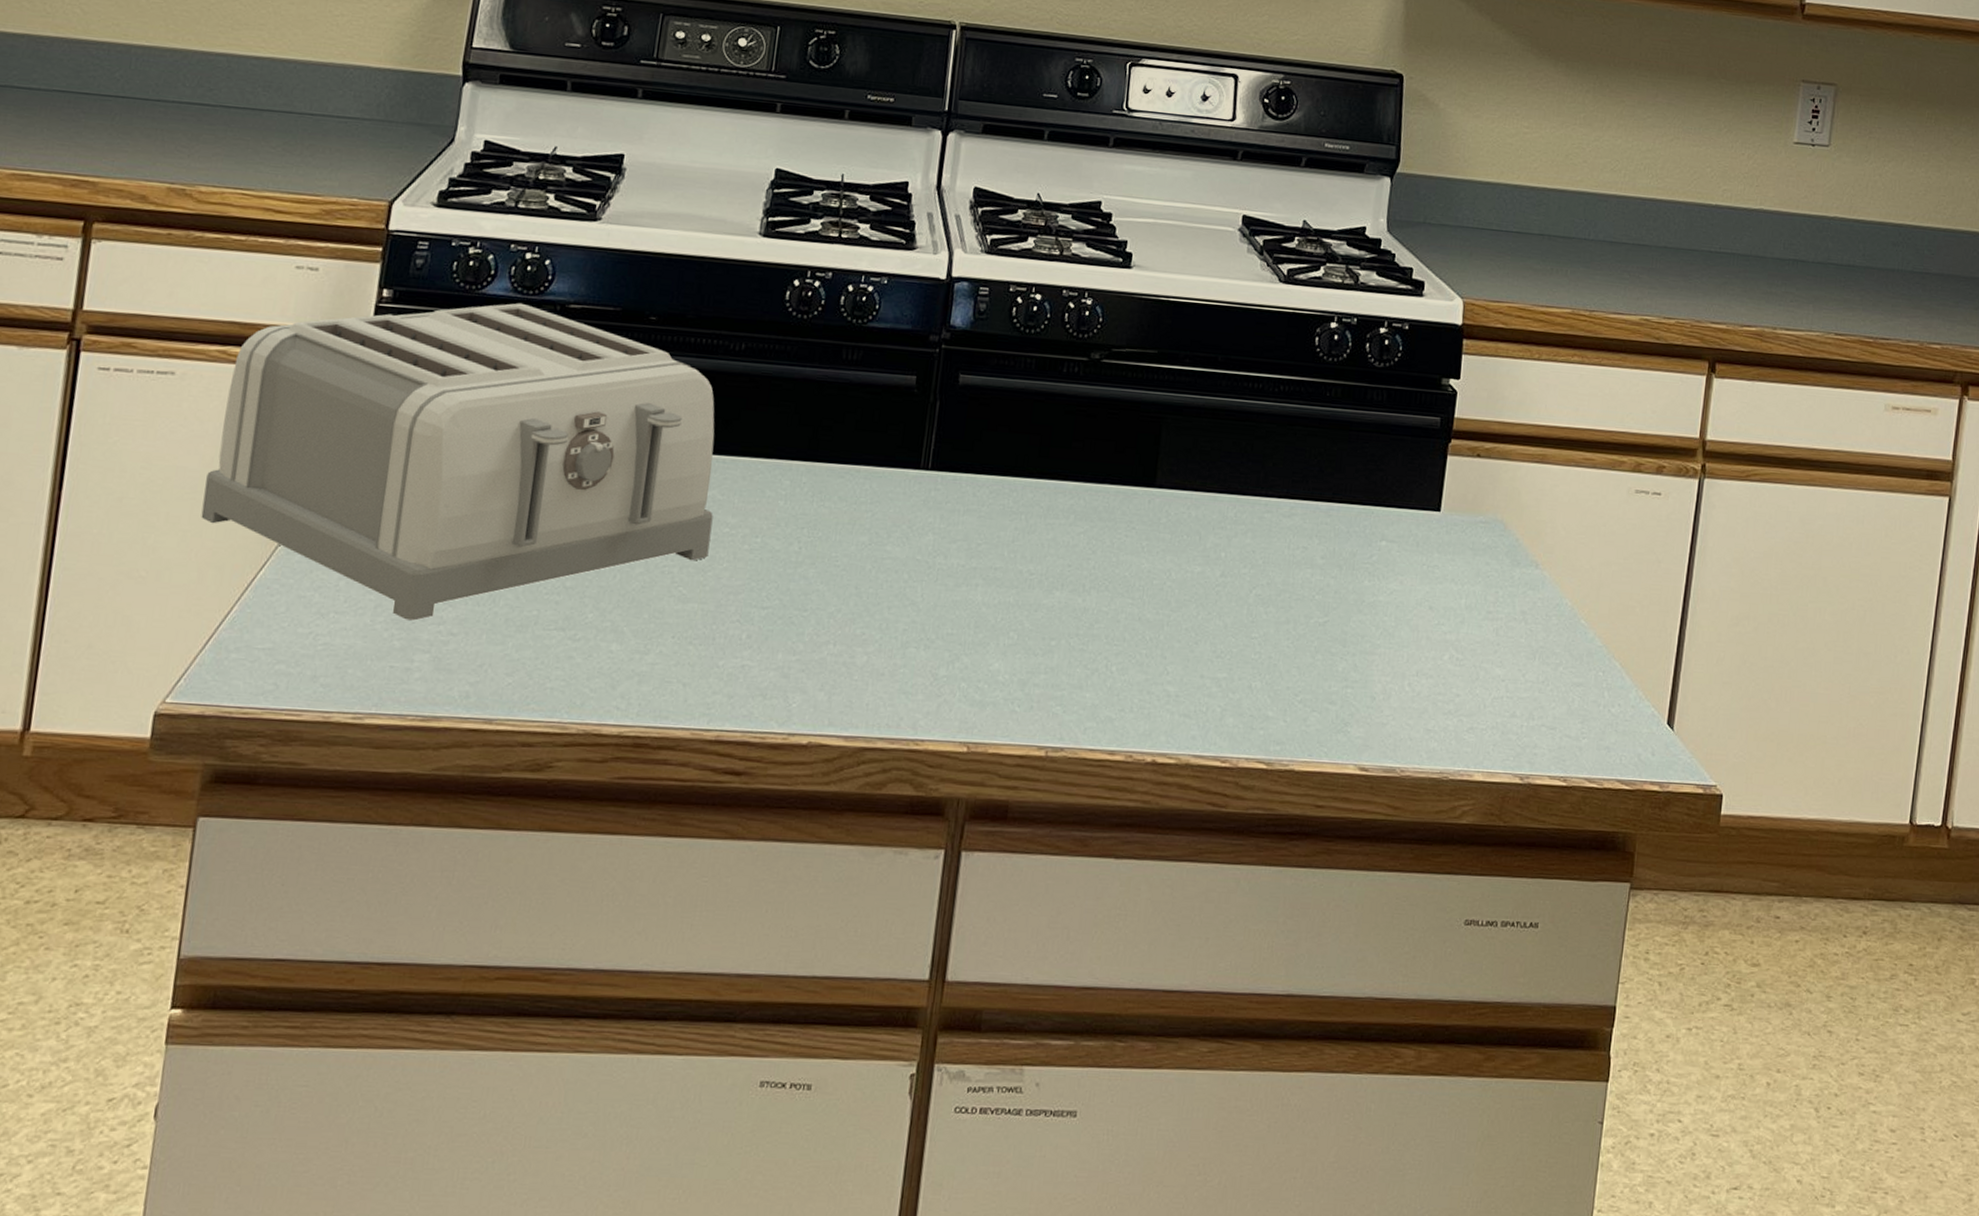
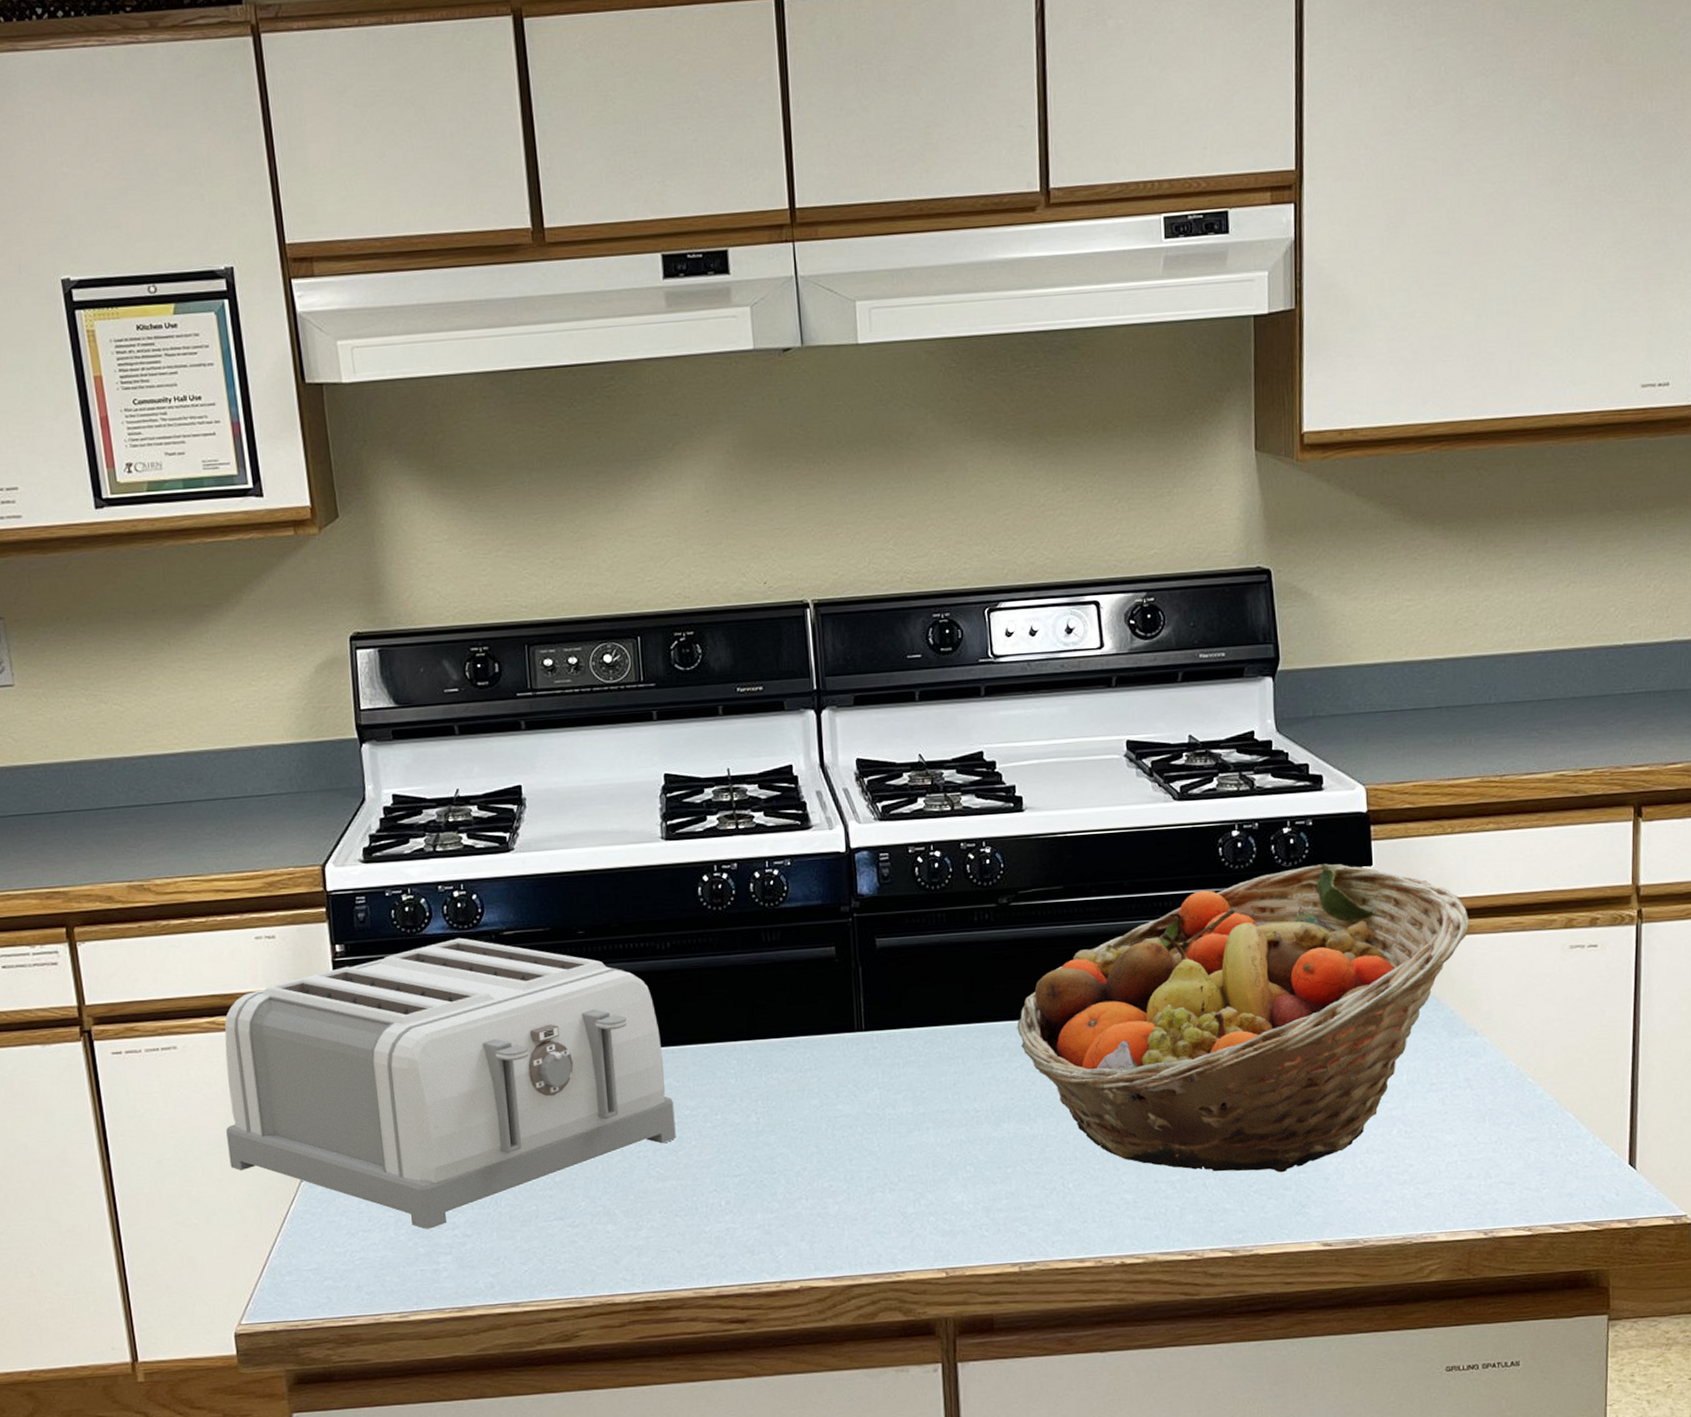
fruit basket: none [1087,369,1545,685] -> present [1017,863,1470,1173]

